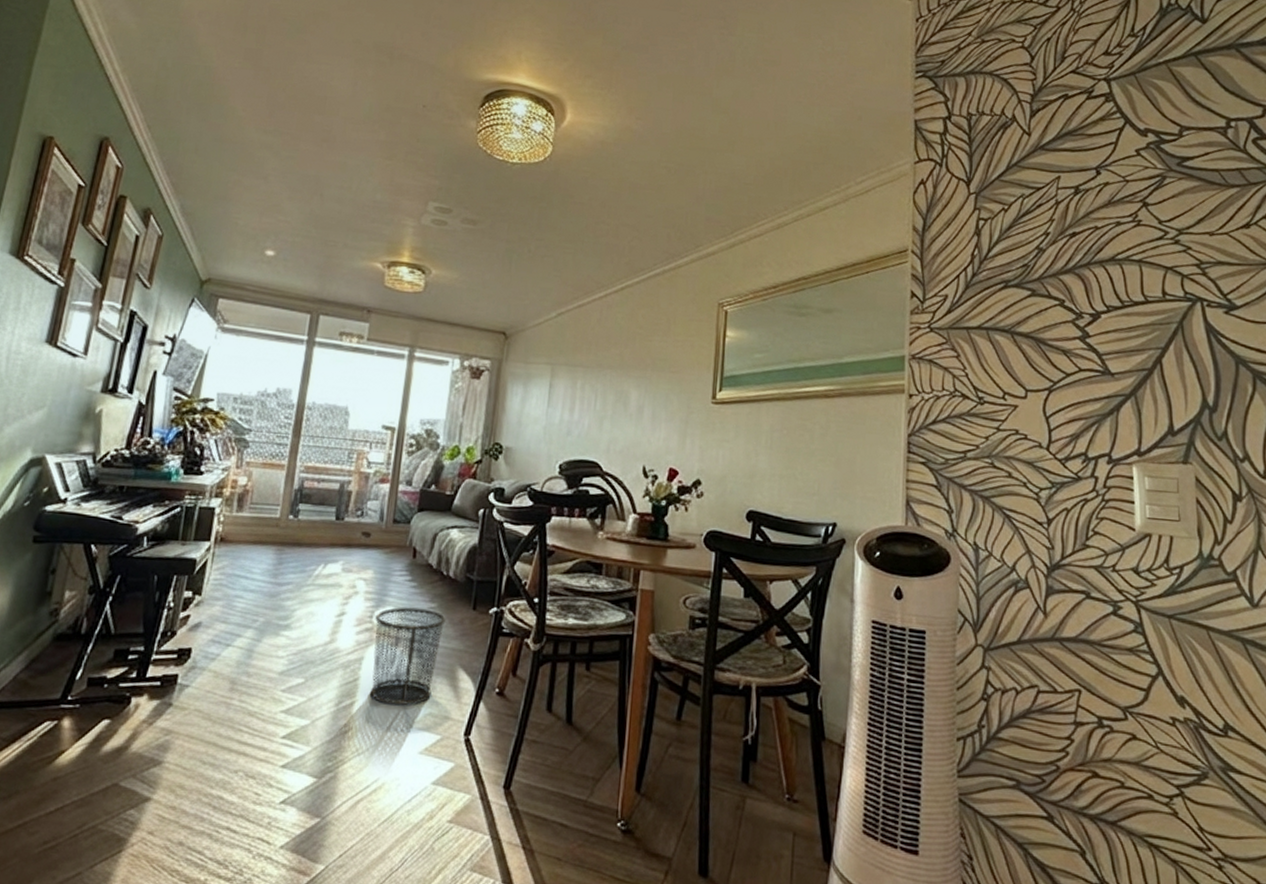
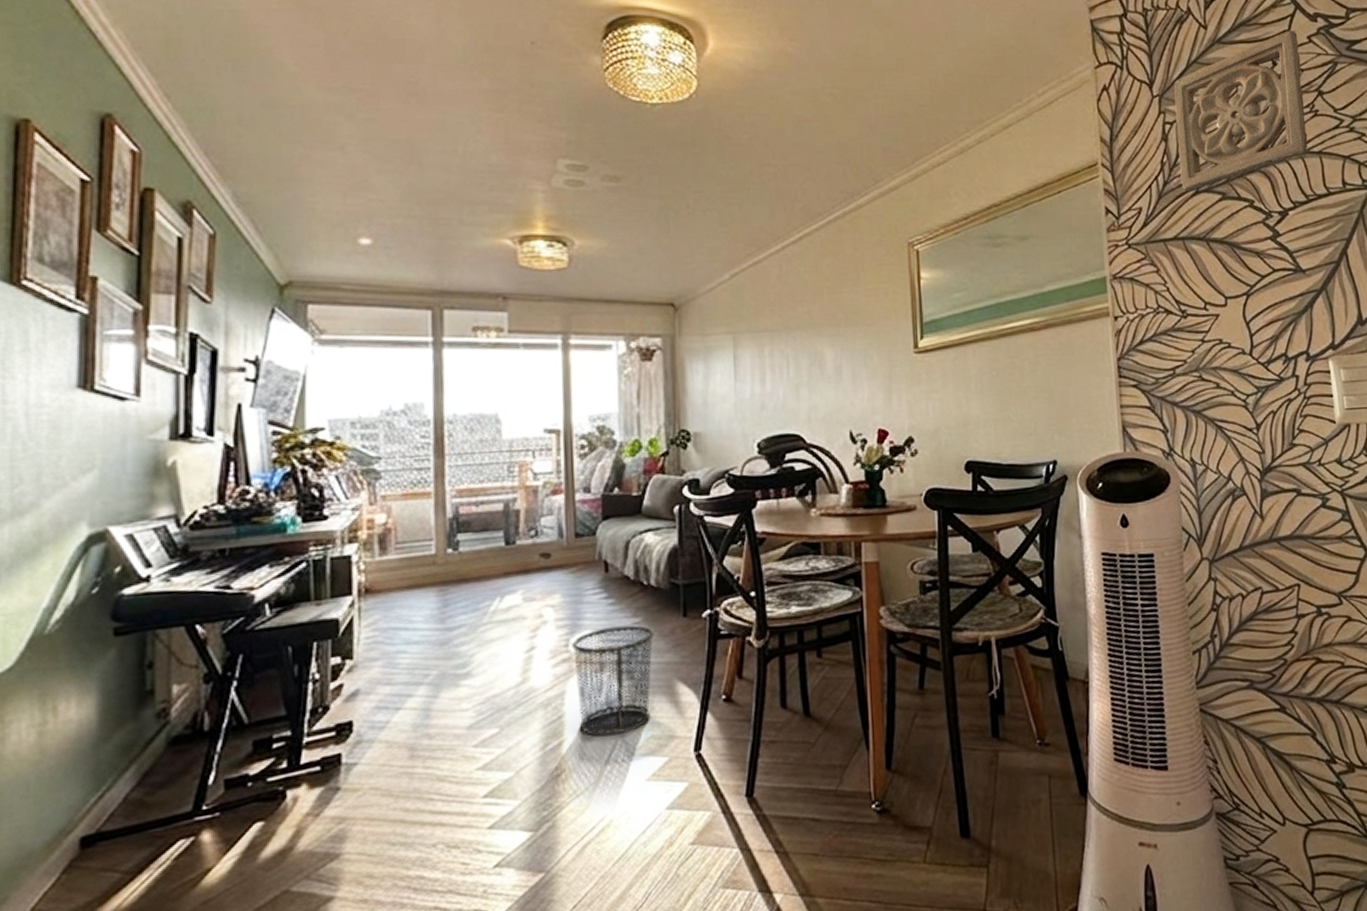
wall ornament: none [989,142,1128,285] -> present [1174,30,1308,191]

